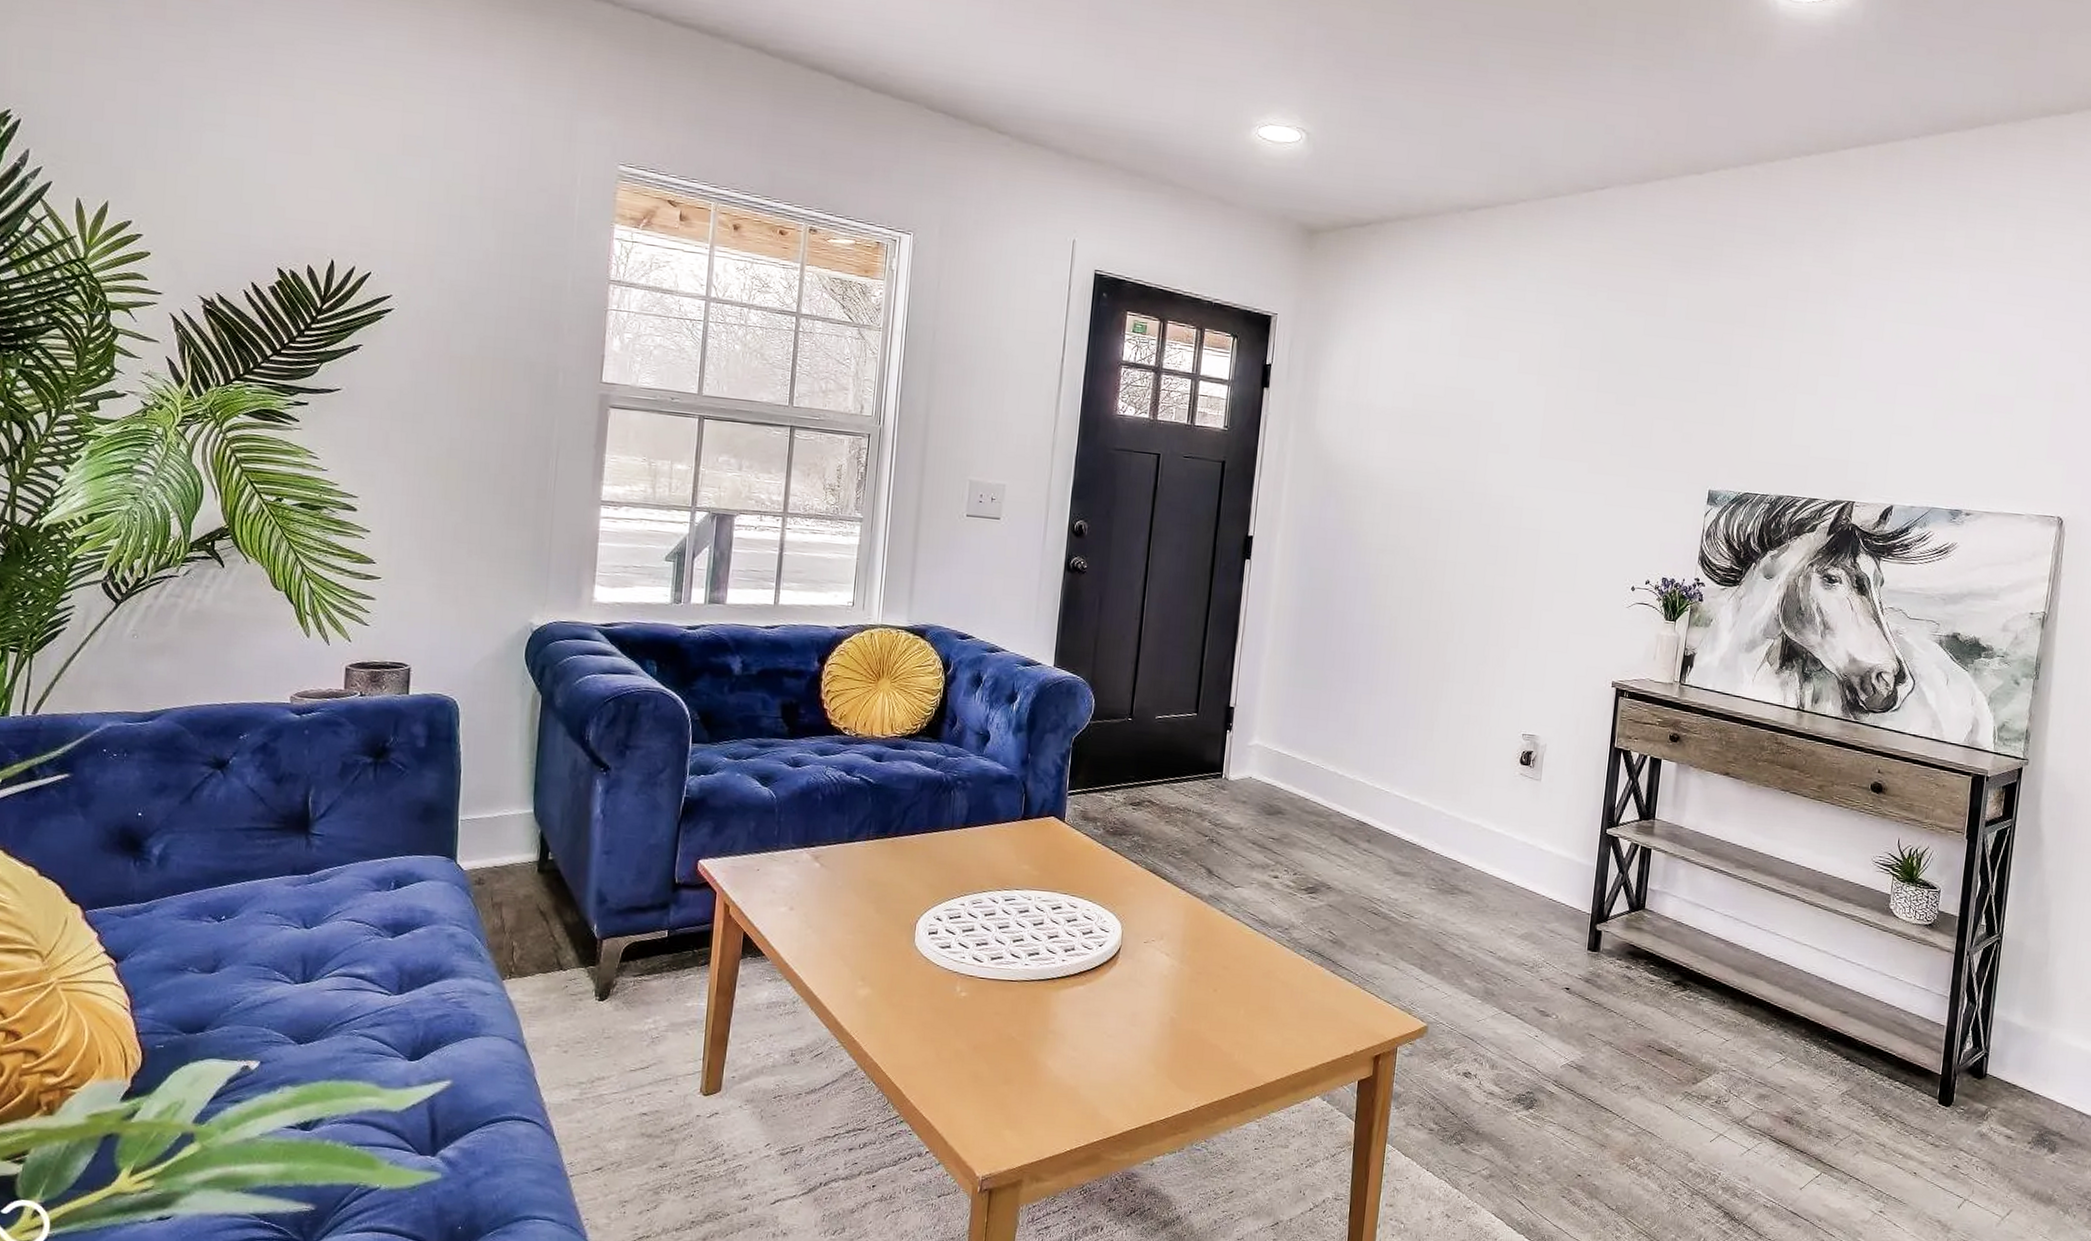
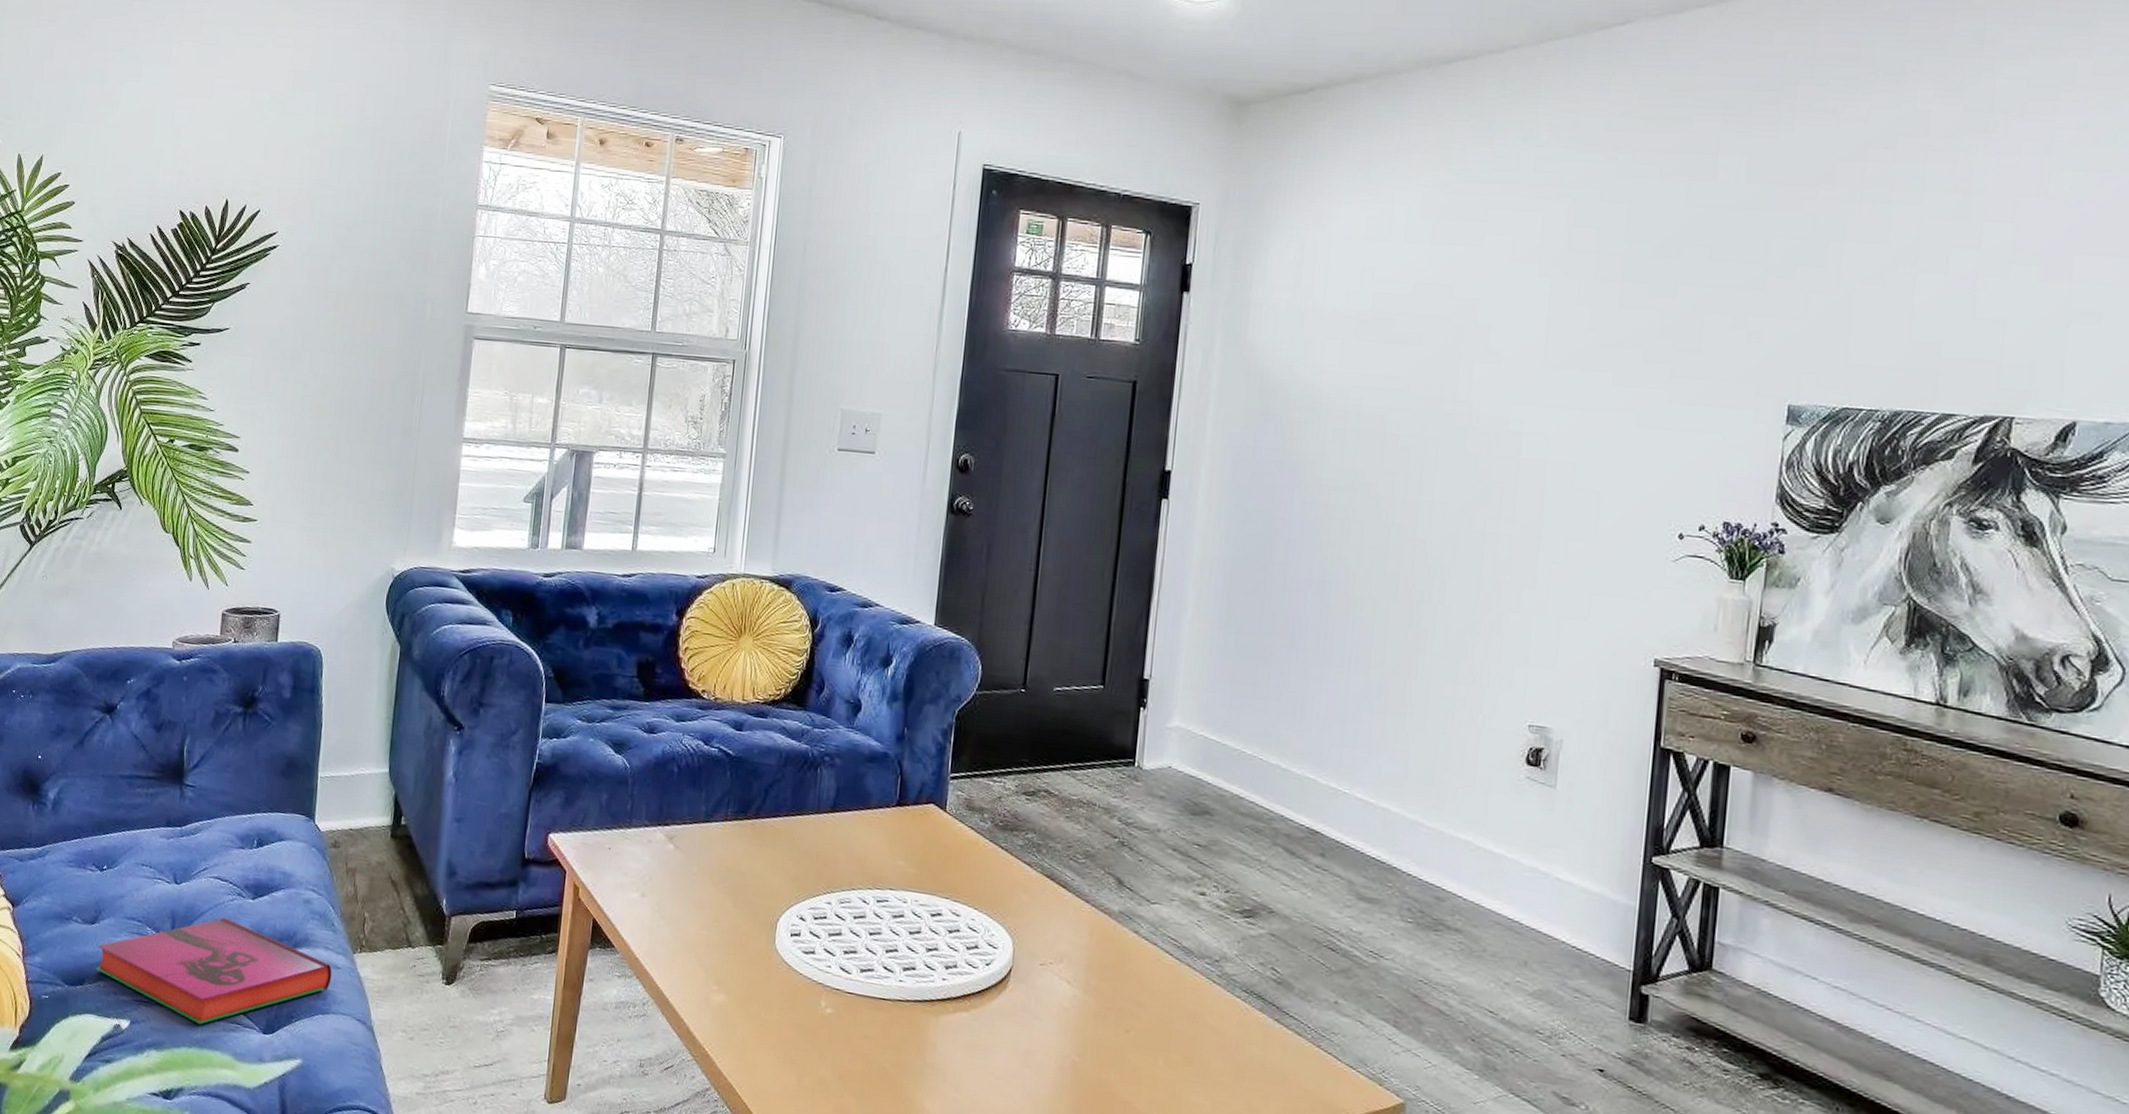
hardback book: none [218,957,481,1058] -> present [96,917,332,1025]

